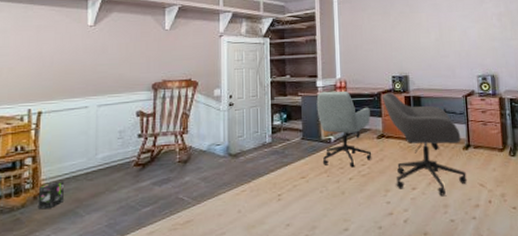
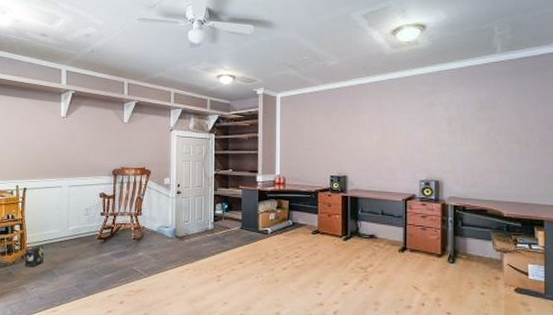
office chair: present [316,91,372,168] -> none [256,186,307,259]
office chair: present [383,92,468,196] -> none [320,191,401,293]

